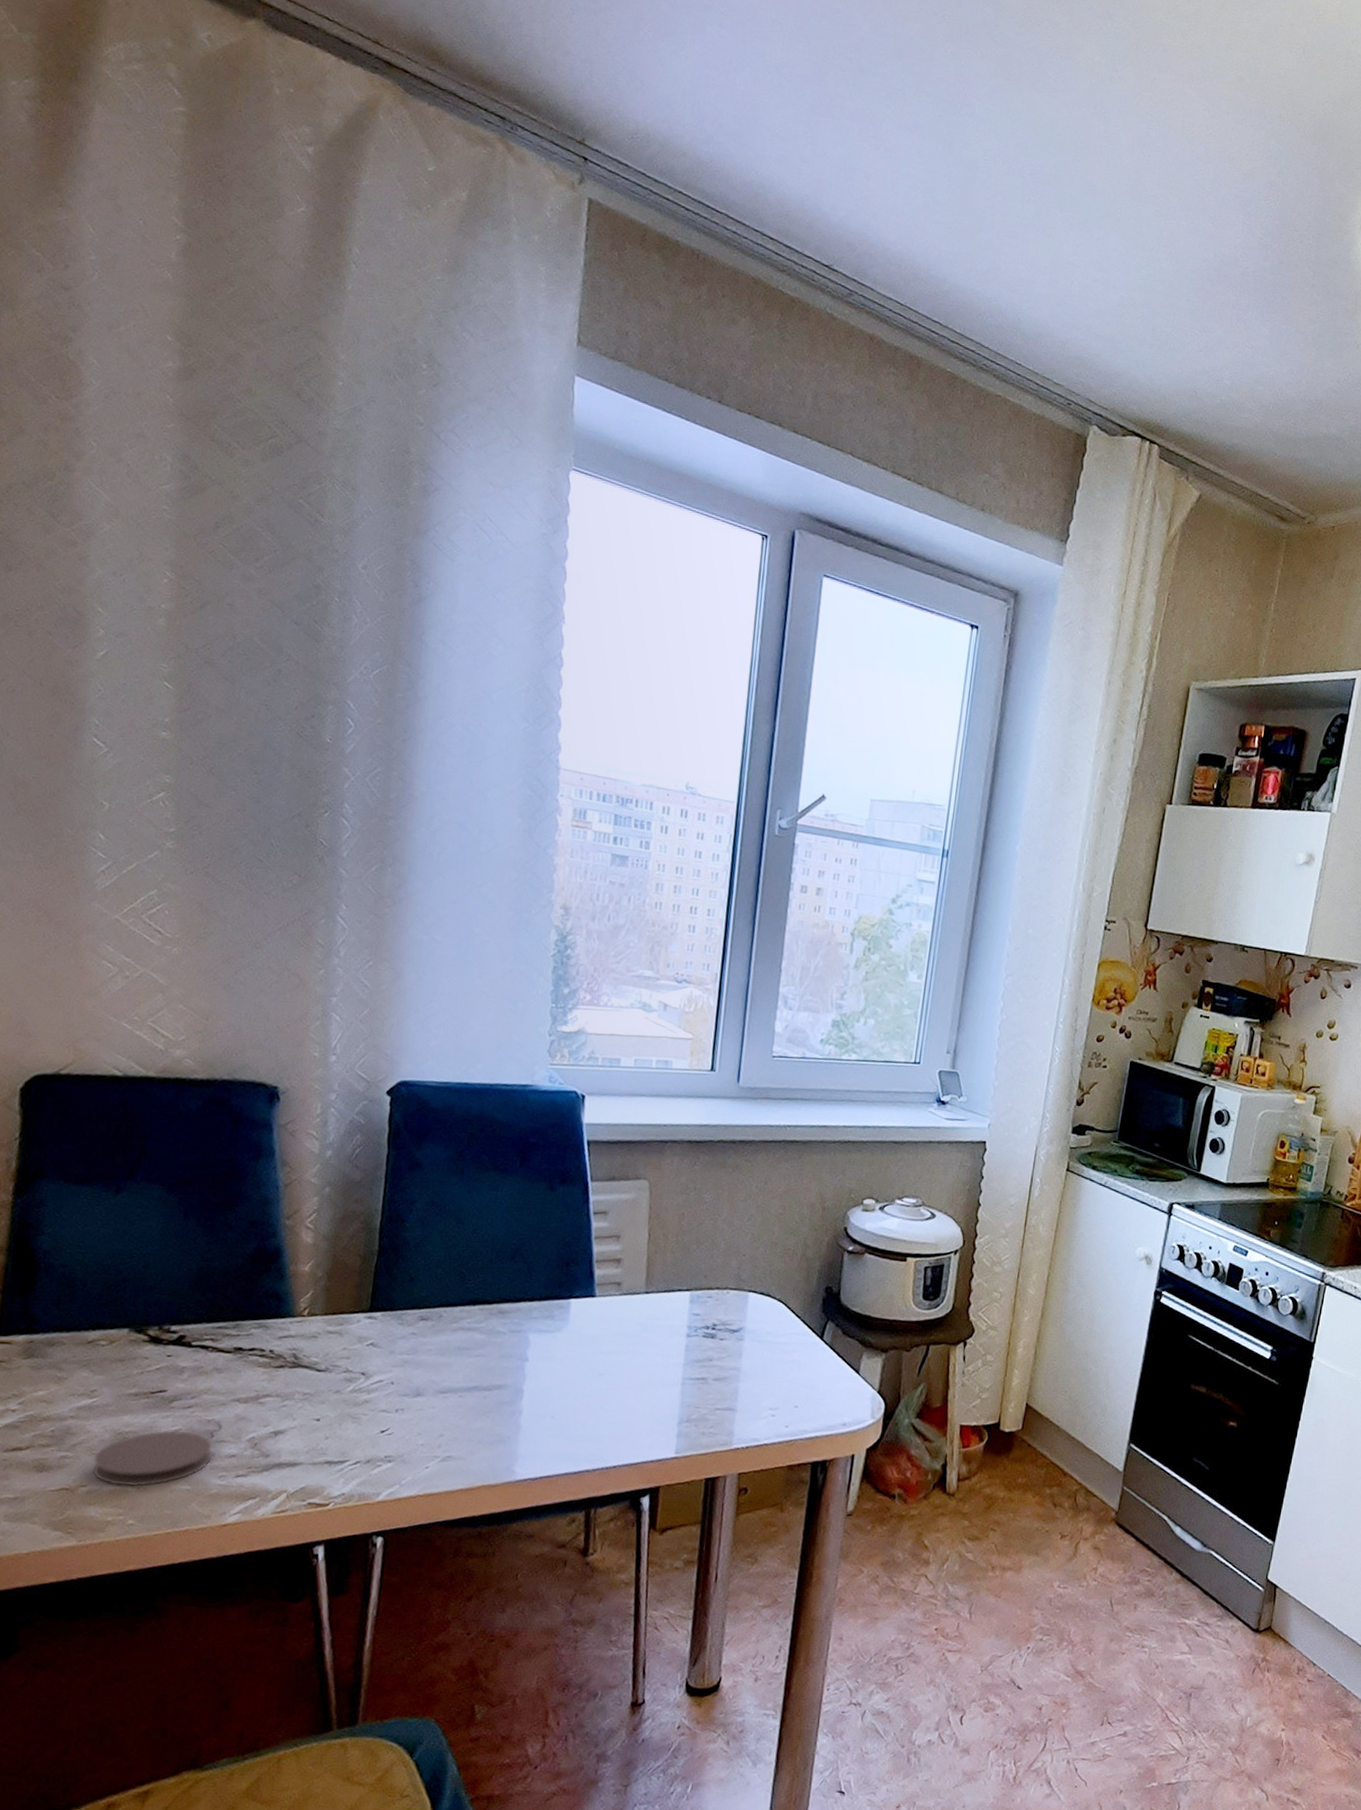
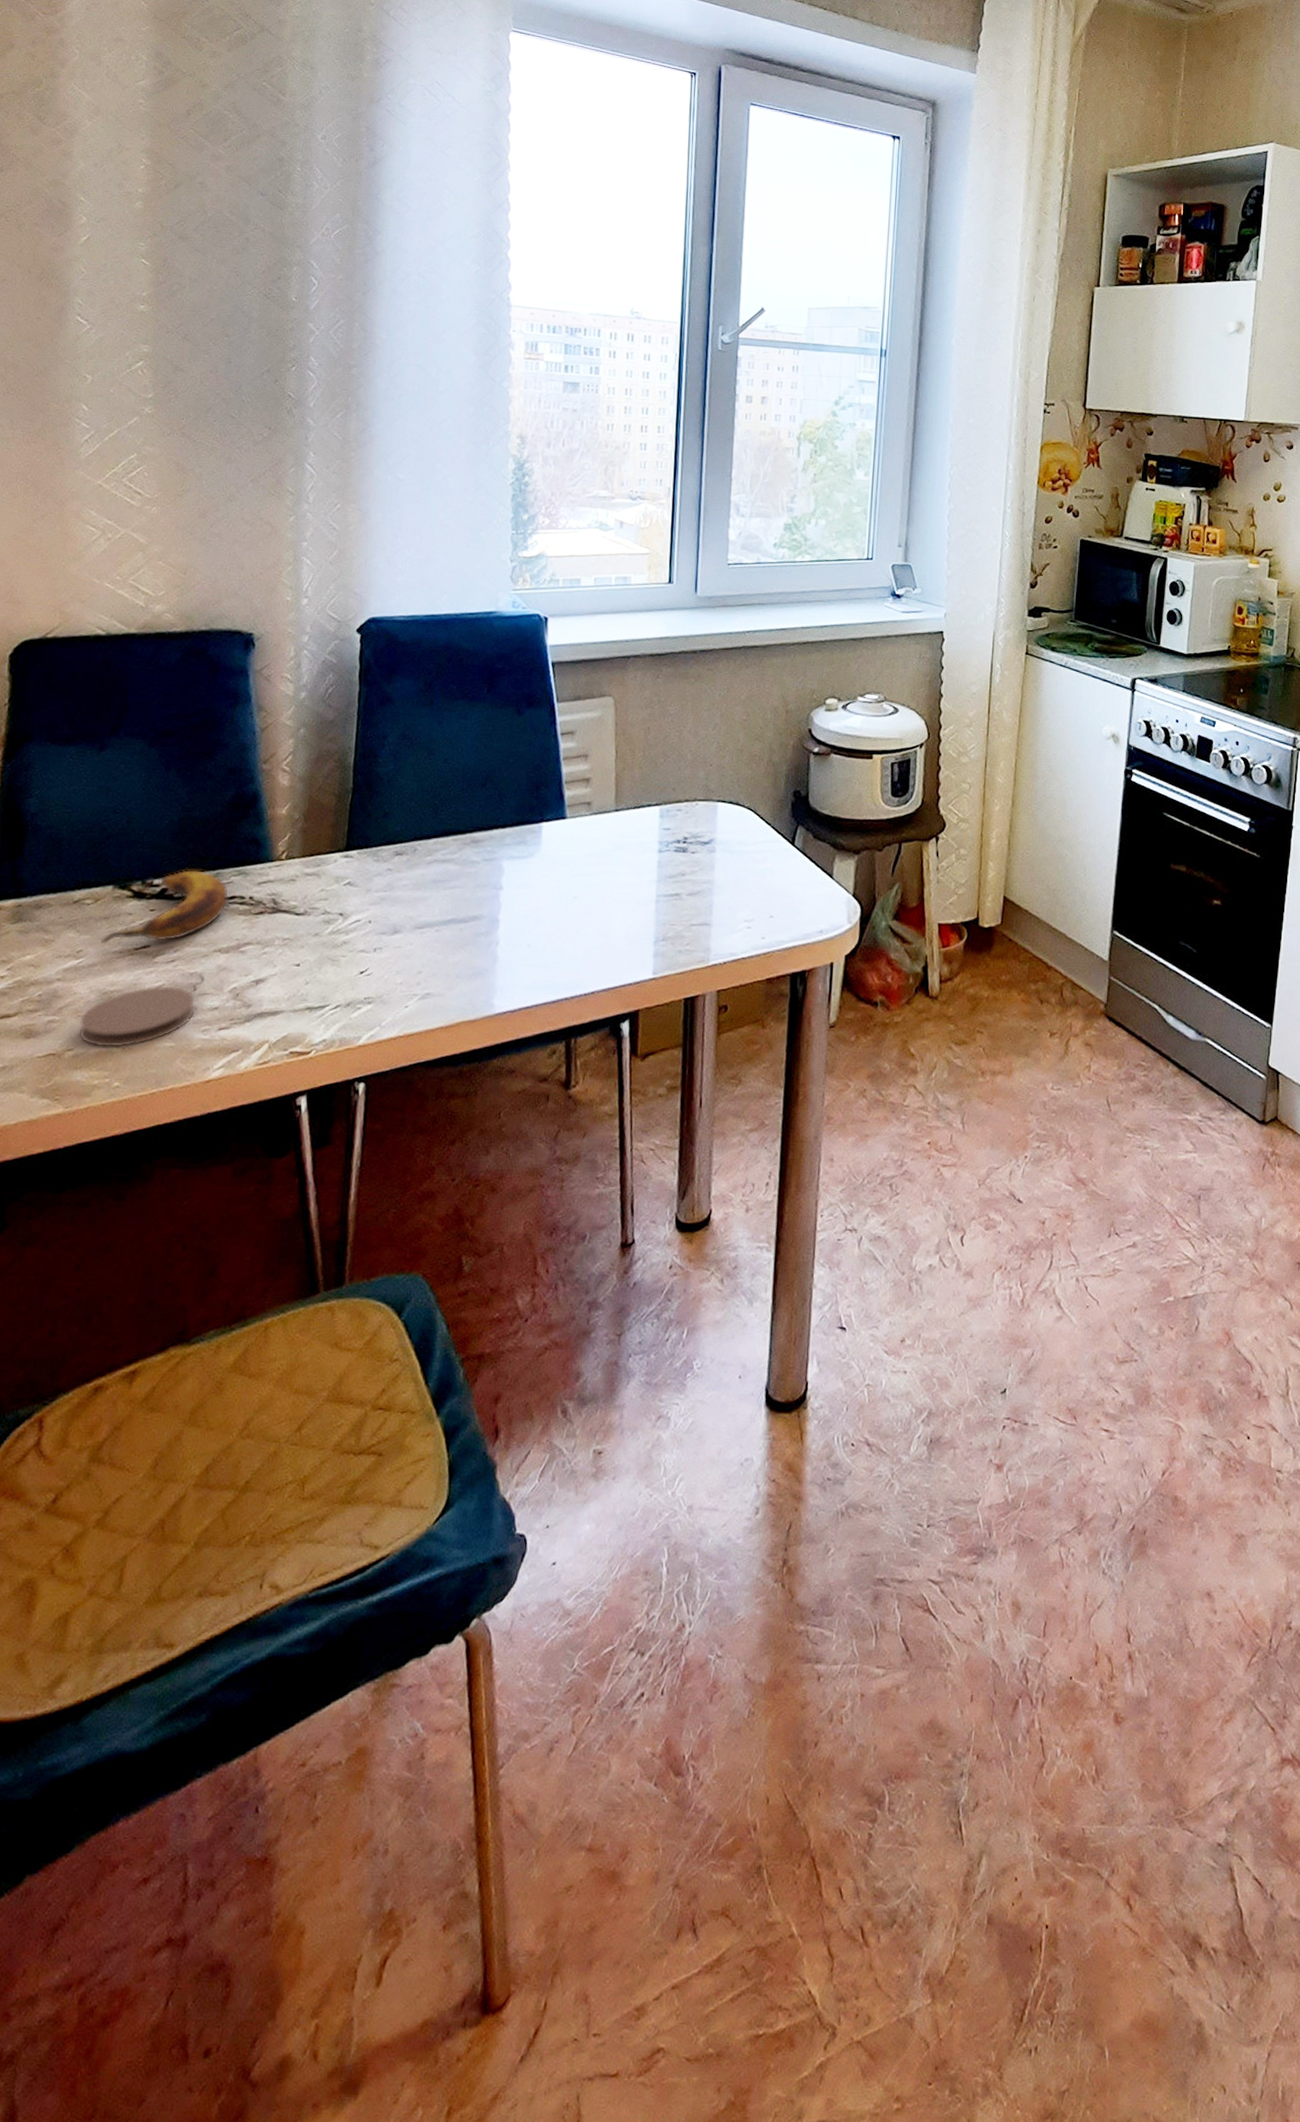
banana: none [115,1319,248,1387] -> present [100,870,229,945]

